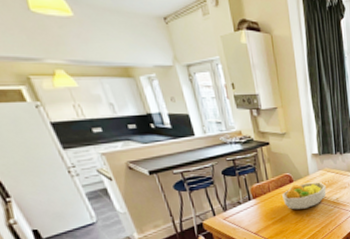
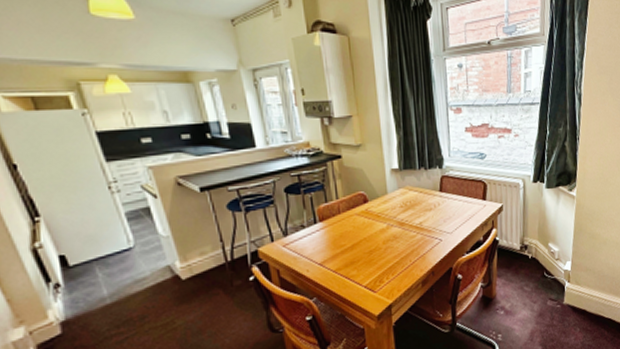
fruit bowl: present [282,182,327,210] -> none [354,202,408,236]

